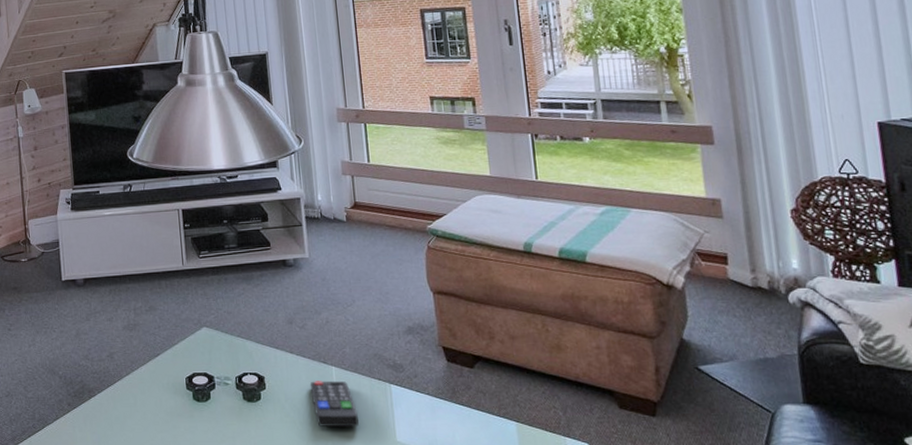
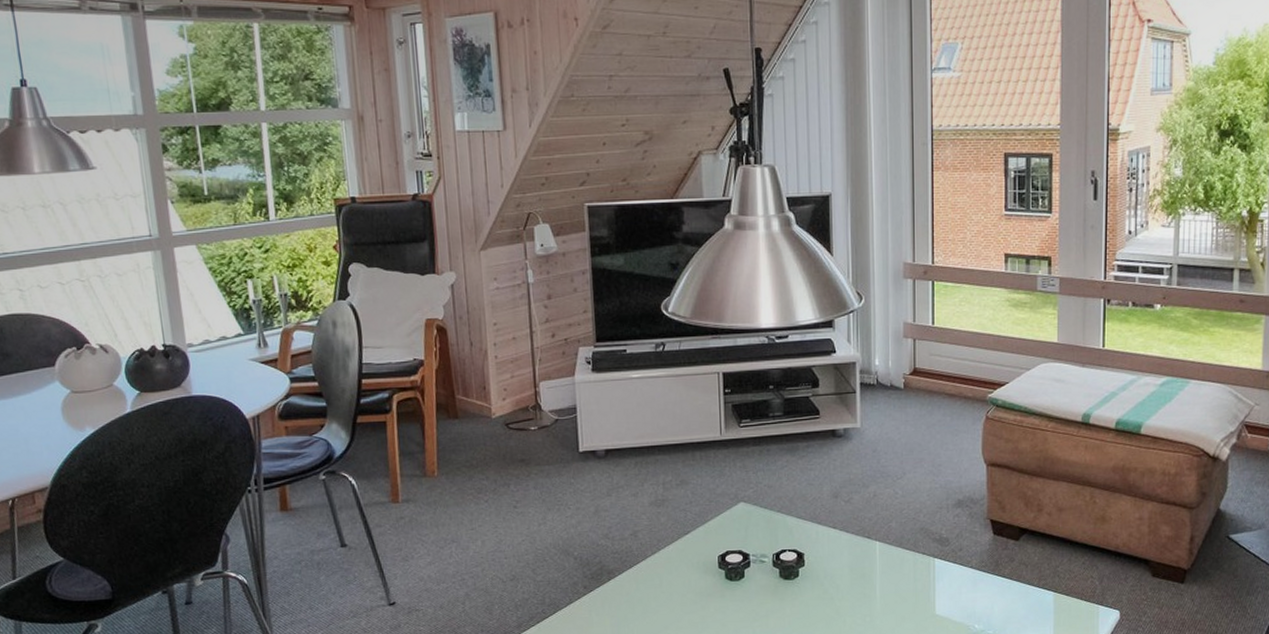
remote control: present [309,380,359,428] -> none [851,555,899,603]

